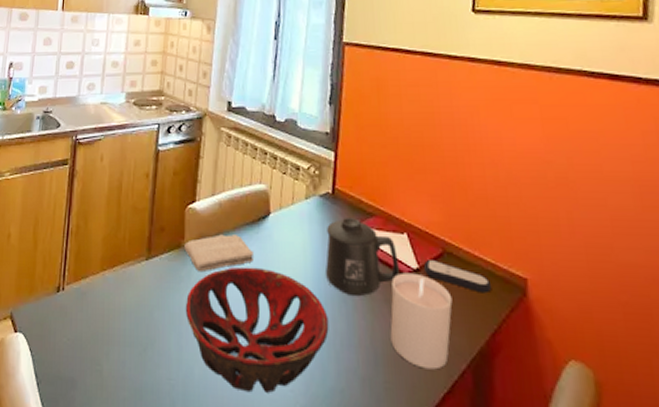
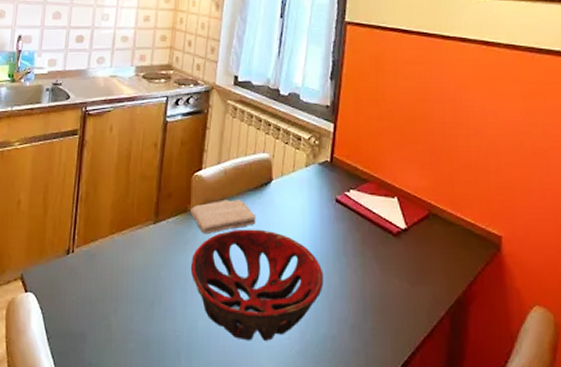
mug: present [326,218,401,297] -> none [322,184,390,255]
candle: present [390,272,453,370] -> none [379,232,435,317]
remote control: present [424,258,492,294] -> none [412,220,471,250]

